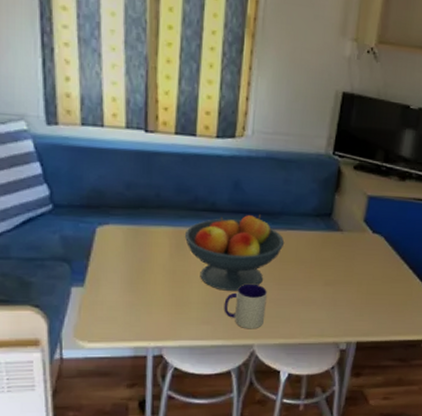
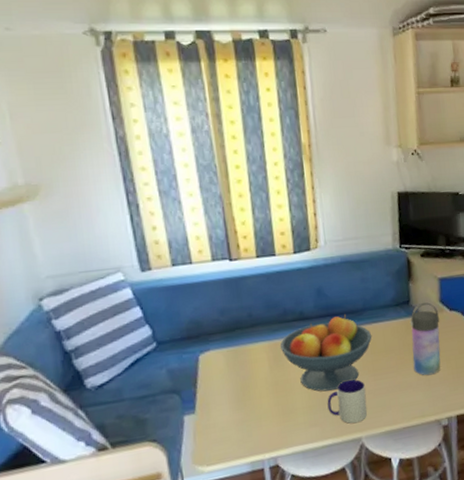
water bottle: none [322,218,360,296] -> present [409,302,441,376]

